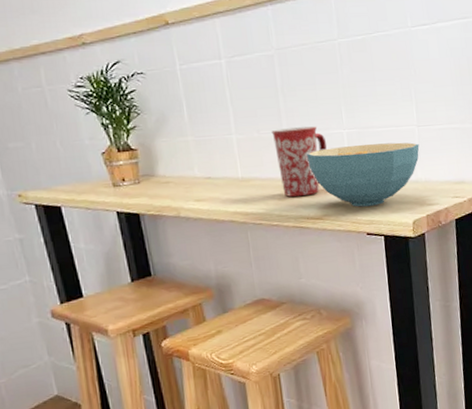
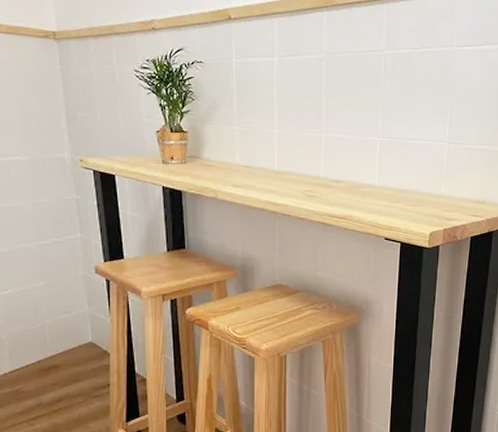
mug: present [271,125,327,197] -> none [310,128,359,196]
cereal bowl: present [307,142,420,207] -> none [340,153,447,213]

